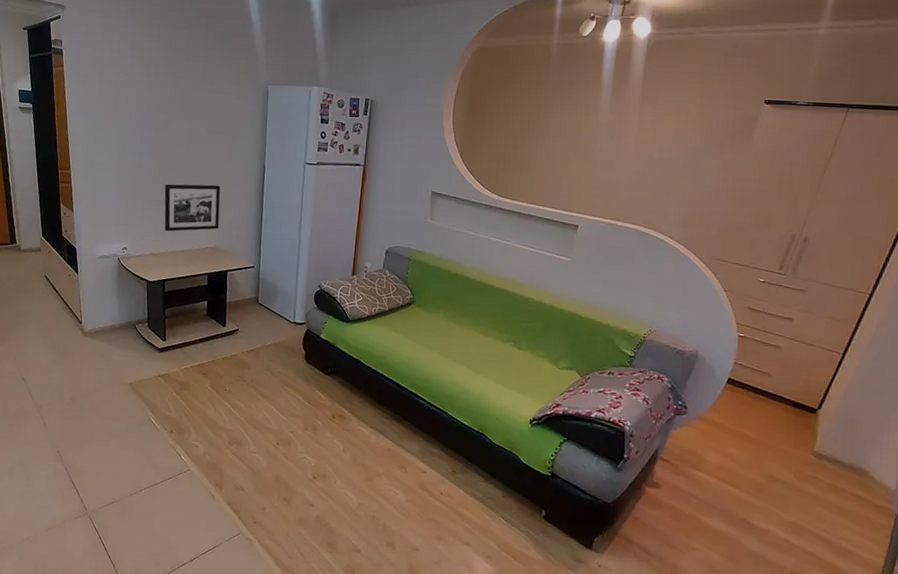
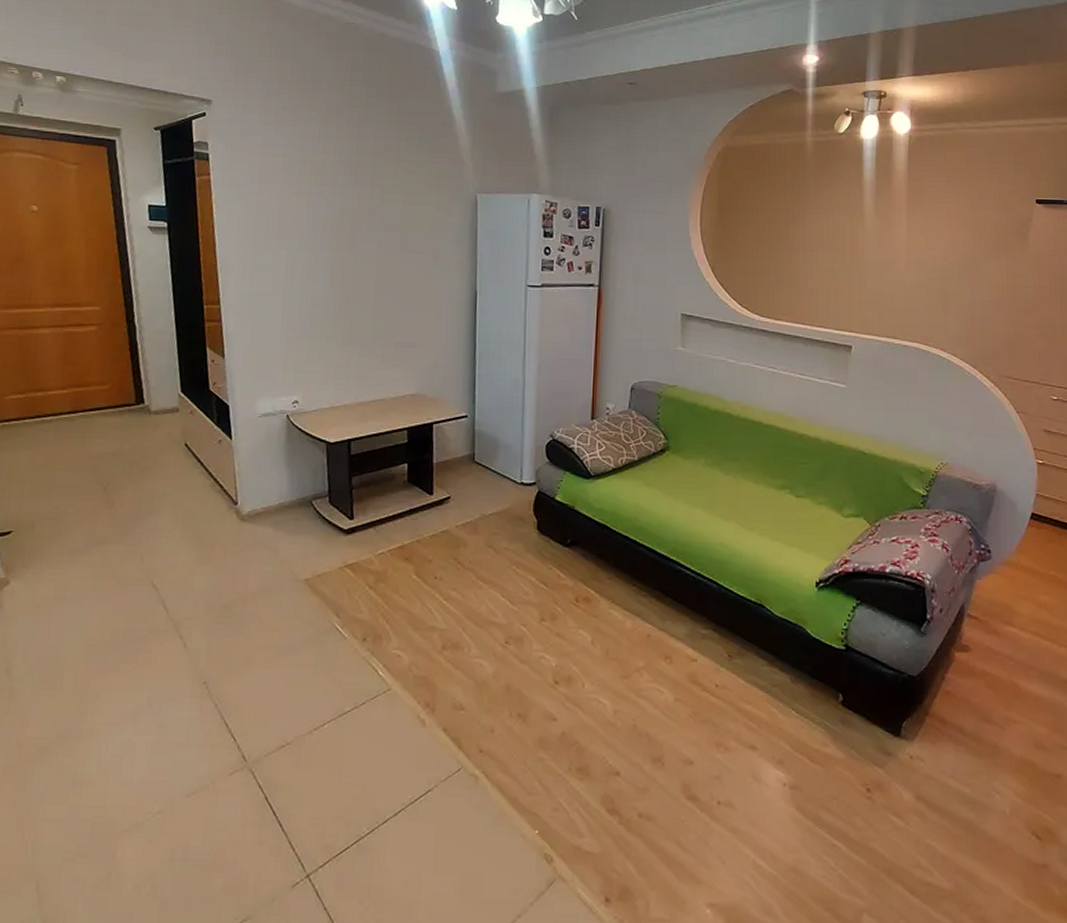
picture frame: present [164,184,221,232] -> none [347,316,421,377]

